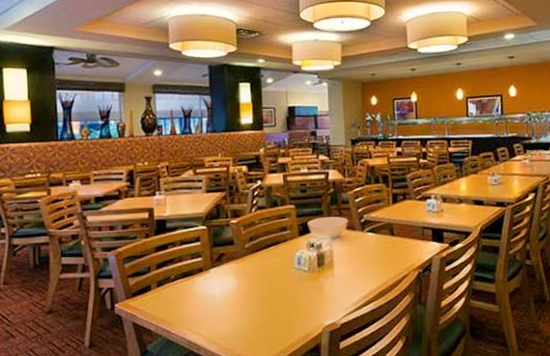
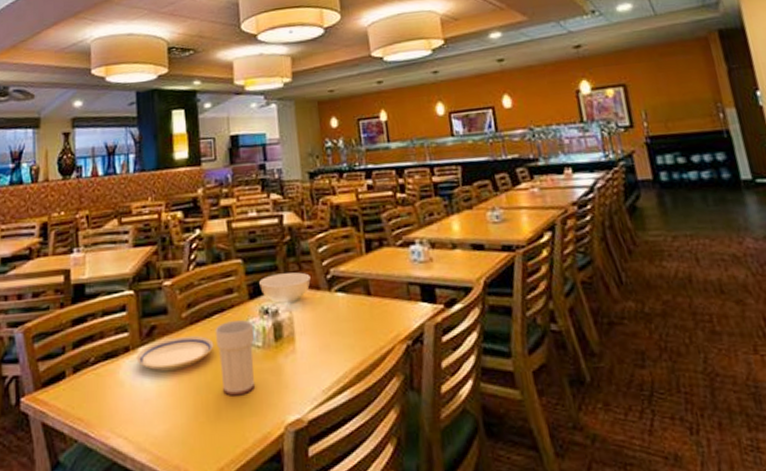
plate: none [208,261,270,288] -> present [136,335,214,372]
cup: none [271,251,302,306] -> present [215,320,255,396]

